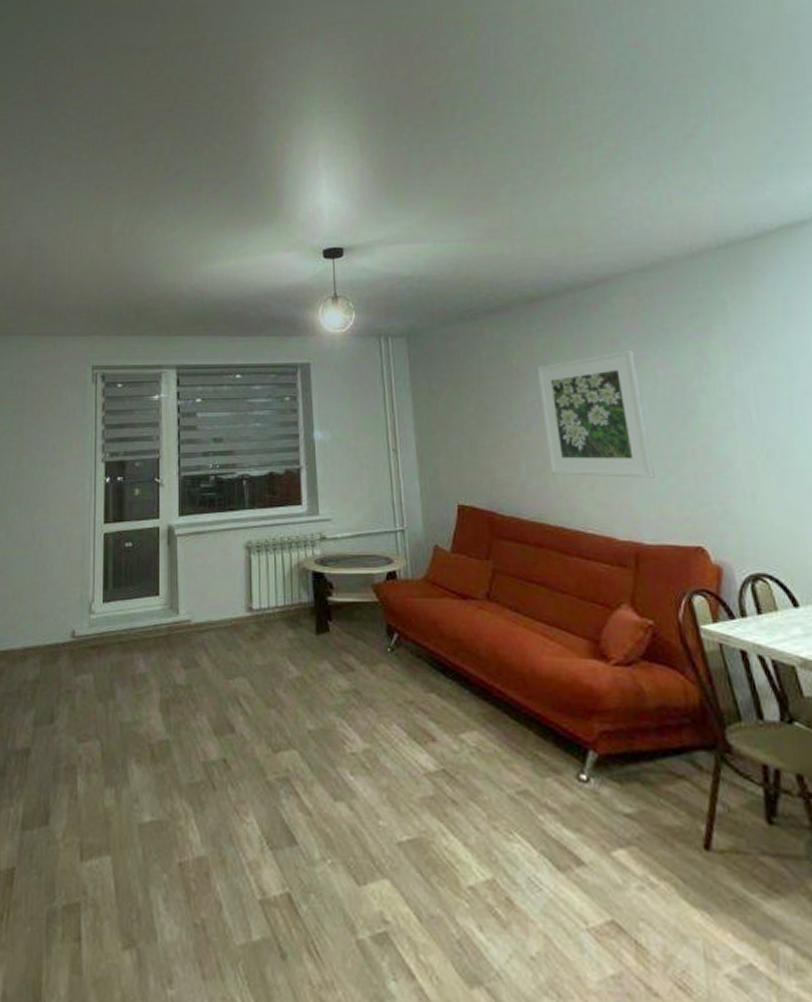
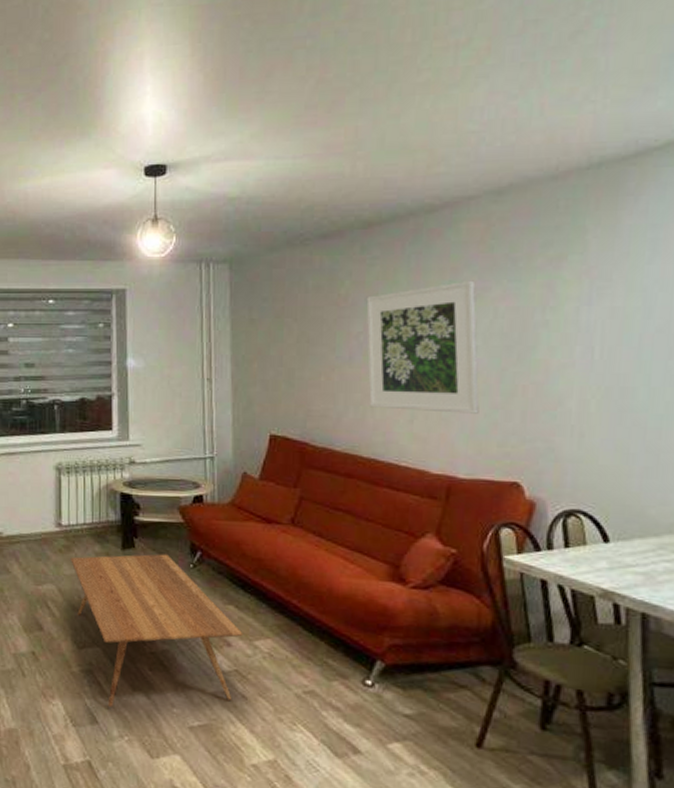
coffee table: none [263,637,448,823] -> present [71,554,243,707]

